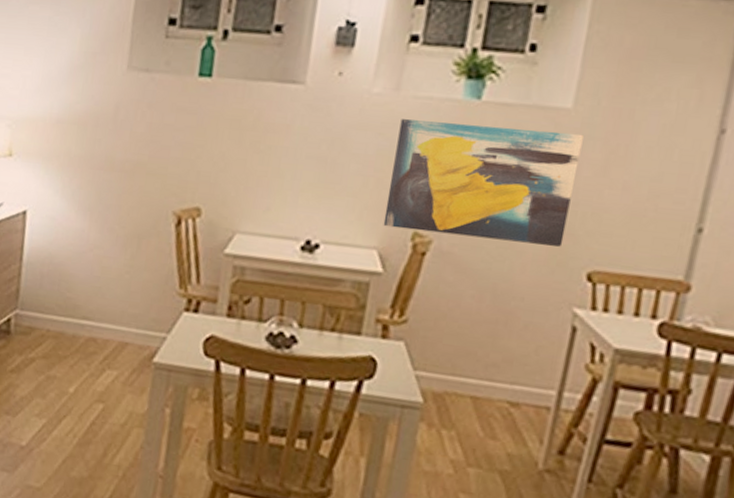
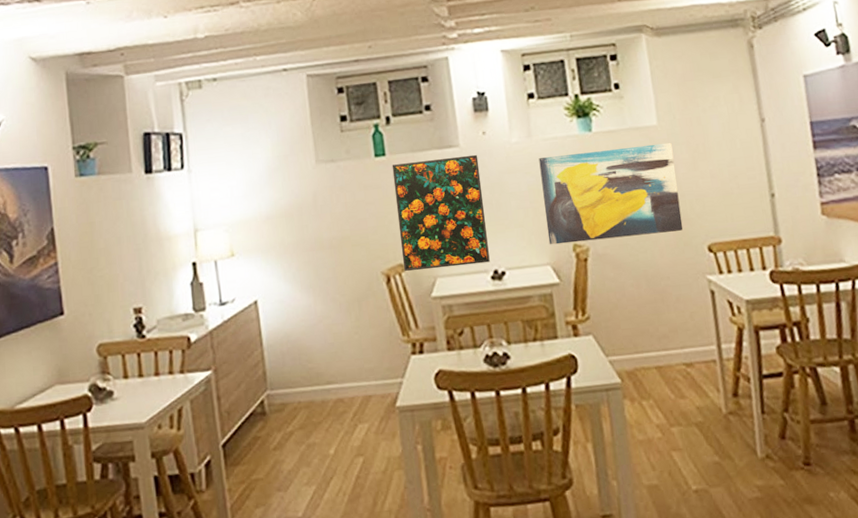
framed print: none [199,90,325,230] -> present [392,154,490,271]

